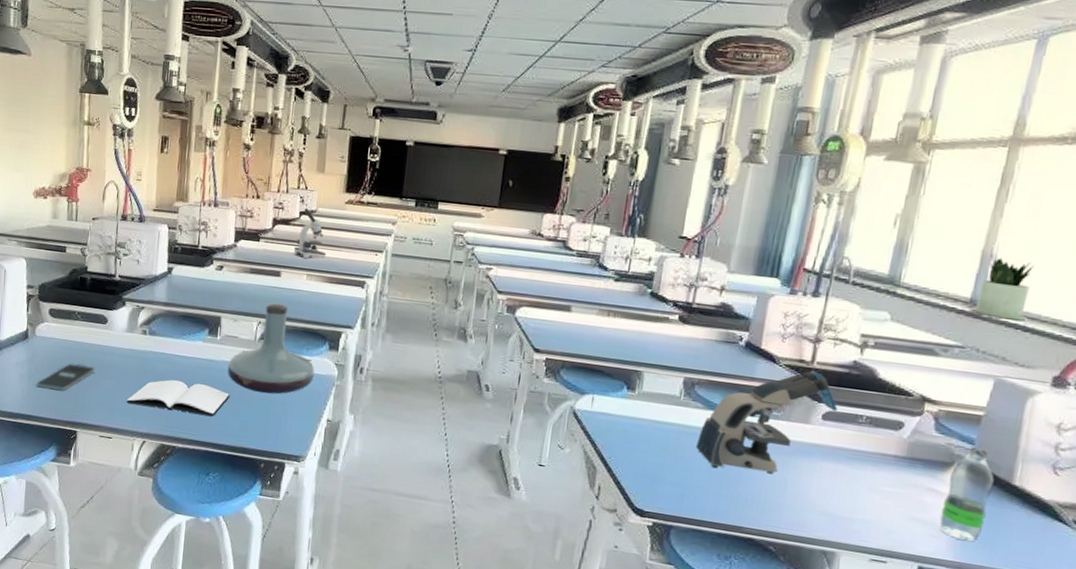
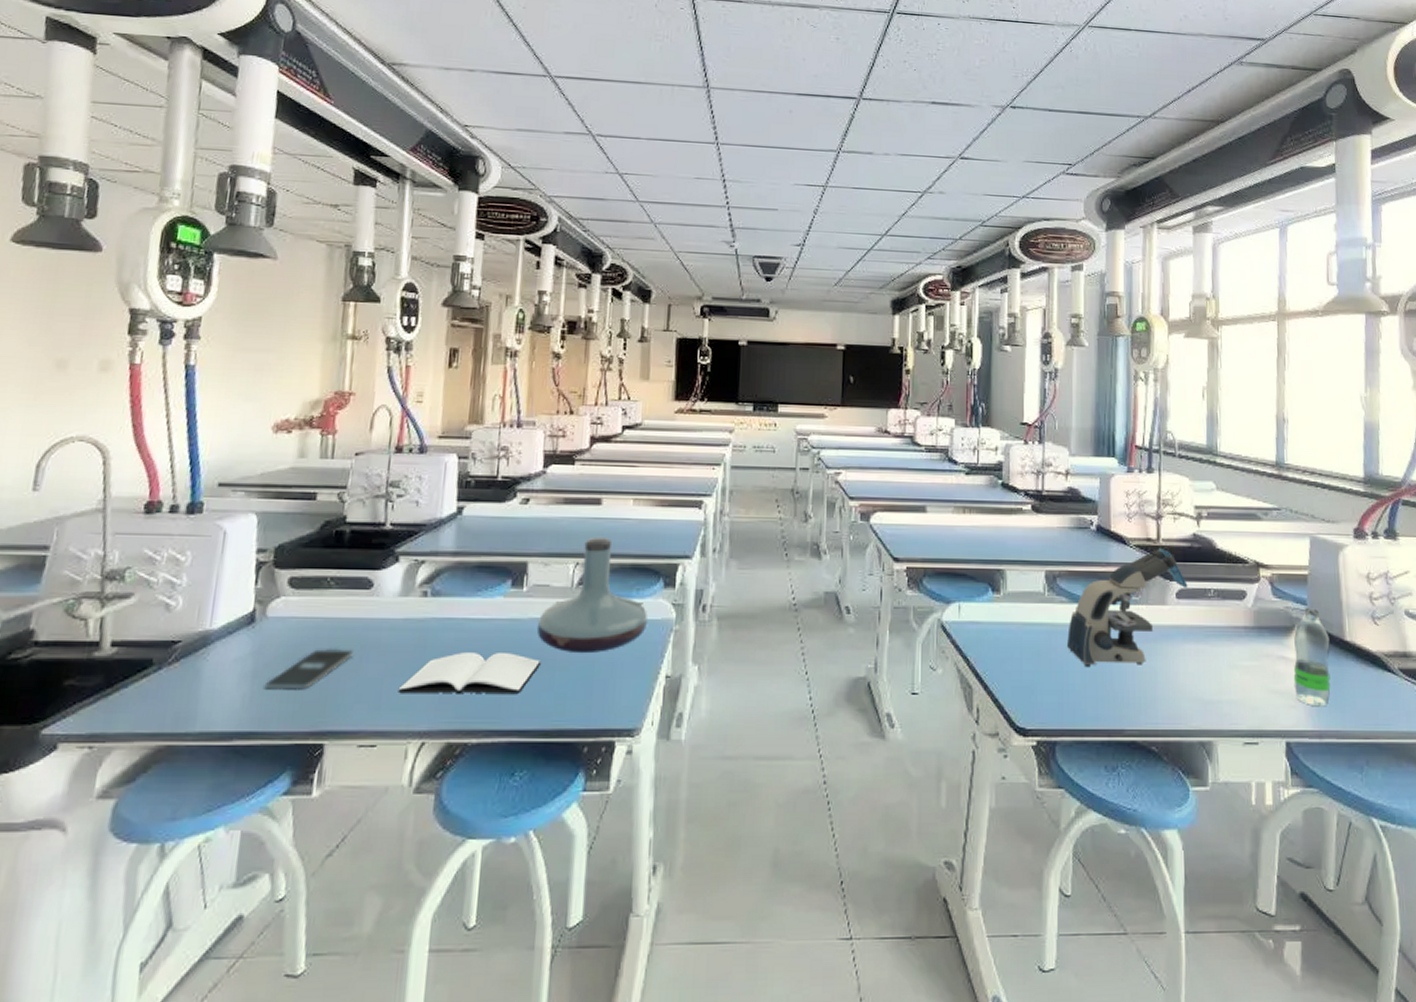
microscope: present [294,208,326,259] -> none [617,421,655,481]
planter: present [970,257,1034,321] -> none [1277,421,1323,479]

